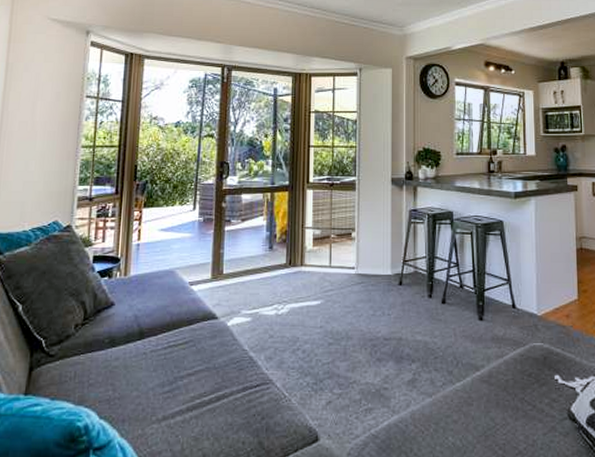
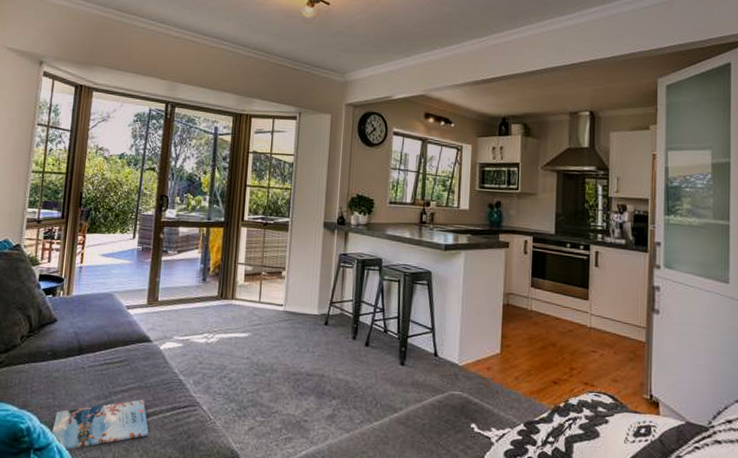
magazine: none [112,381,220,446] -> present [51,399,149,450]

